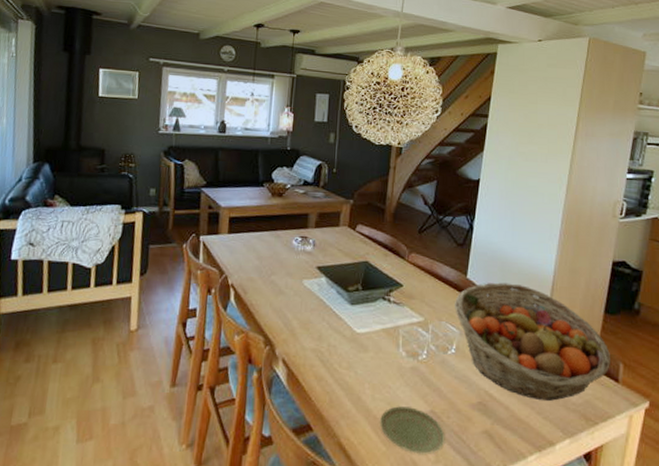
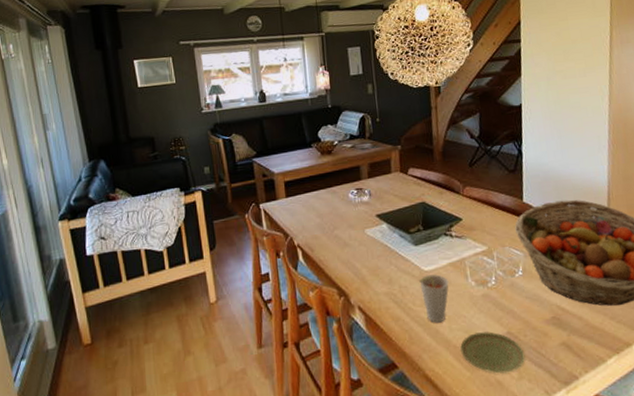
cup: none [349,338,379,390] -> present [419,274,449,323]

